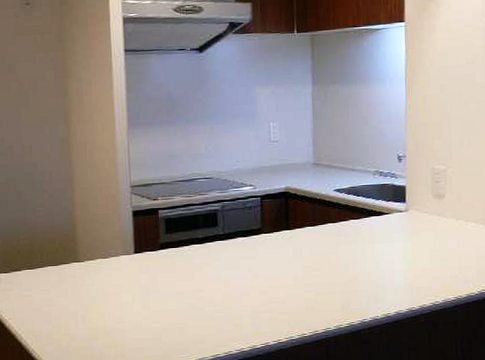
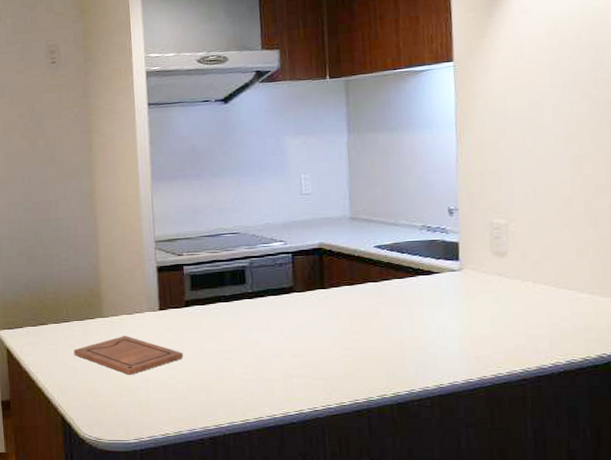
cutting board: none [48,279,158,318] -> present [73,336,184,375]

